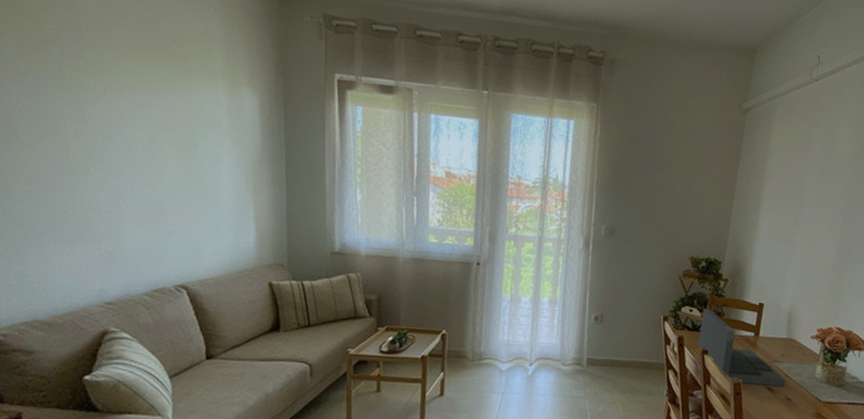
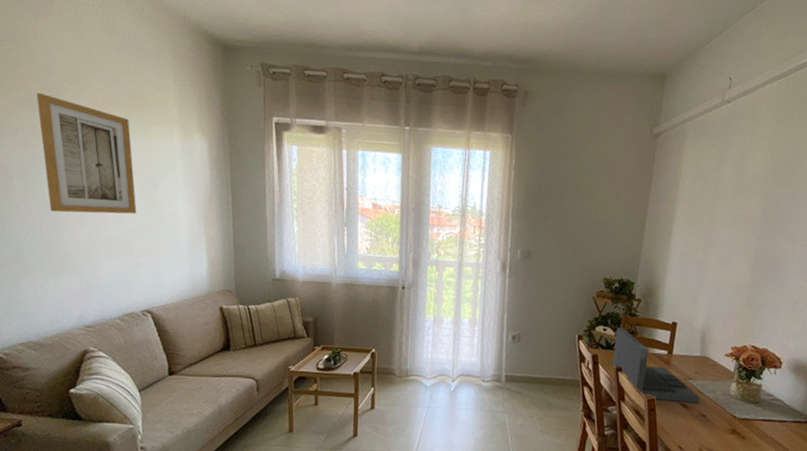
wall art: none [51,32,172,176] -> present [36,92,137,214]

